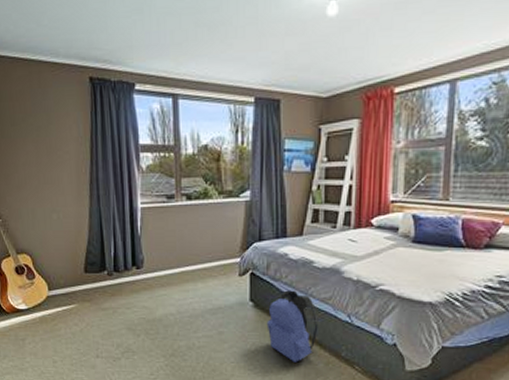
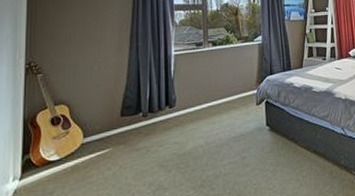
backpack: present [266,290,318,363] -> none [281,112,321,176]

